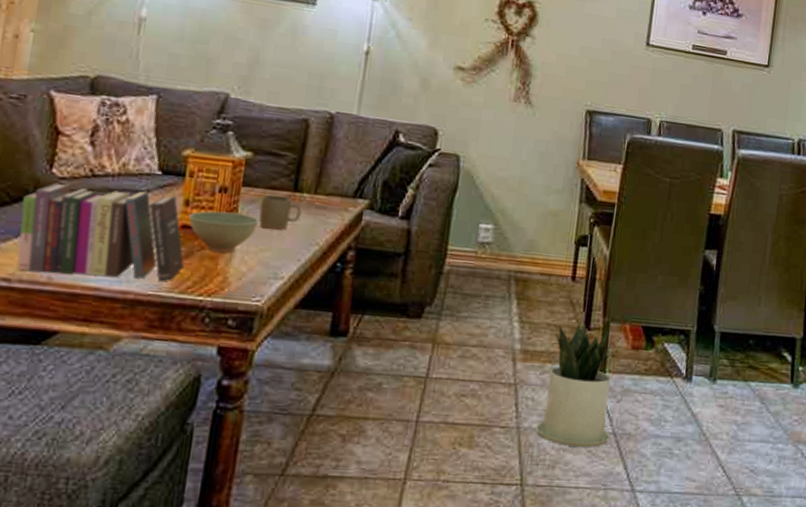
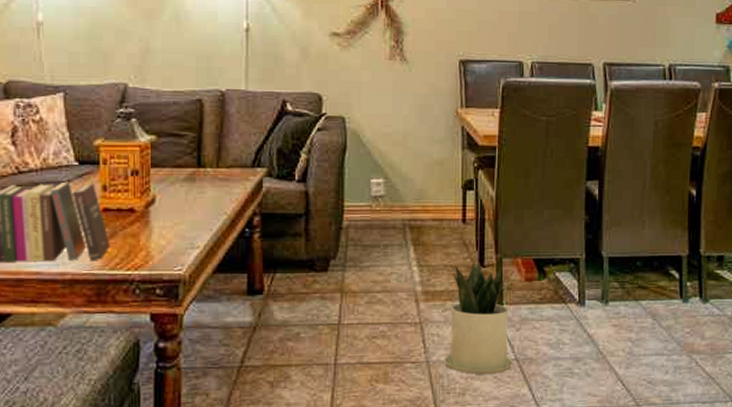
bowl: present [188,210,260,253] -> none [108,193,171,230]
mug: present [259,194,302,230] -> none [169,172,207,204]

